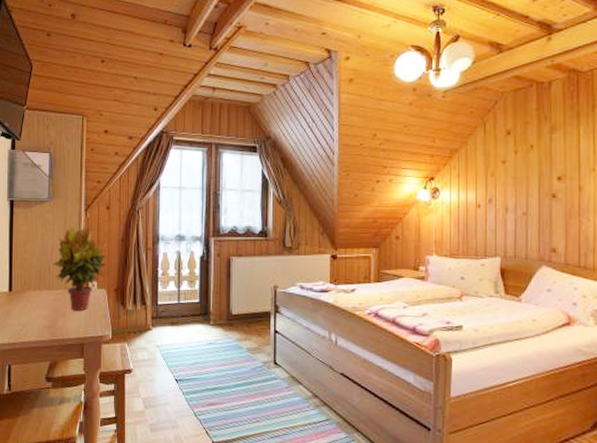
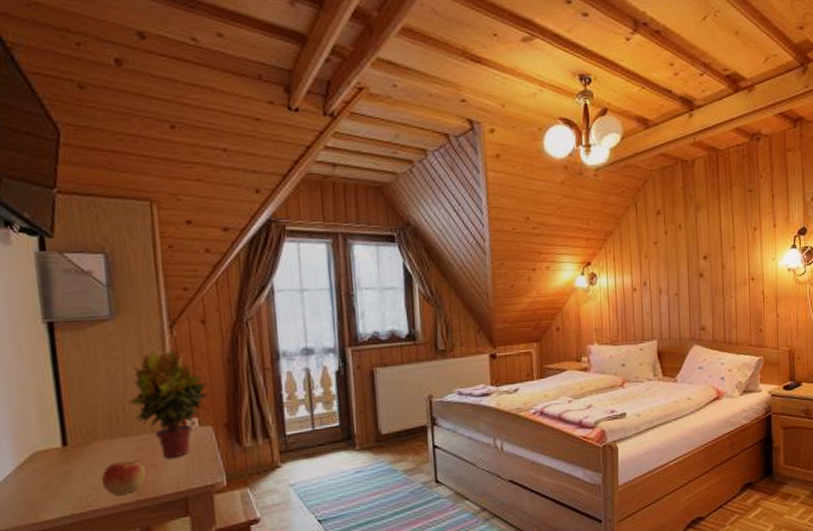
apple: none [30,308,58,333] -> present [102,461,146,495]

